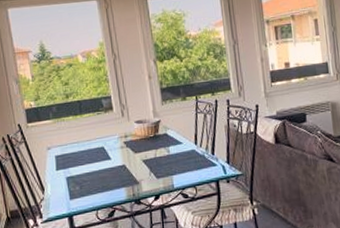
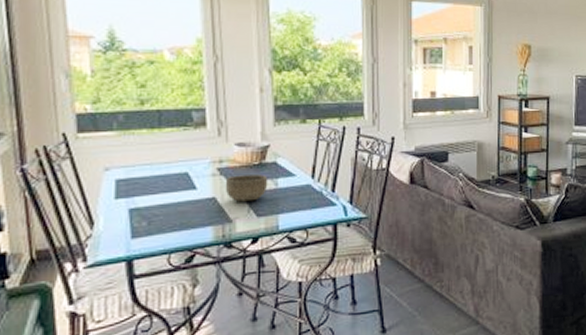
bowl: none [130,144,163,167] -> present [225,175,268,202]

